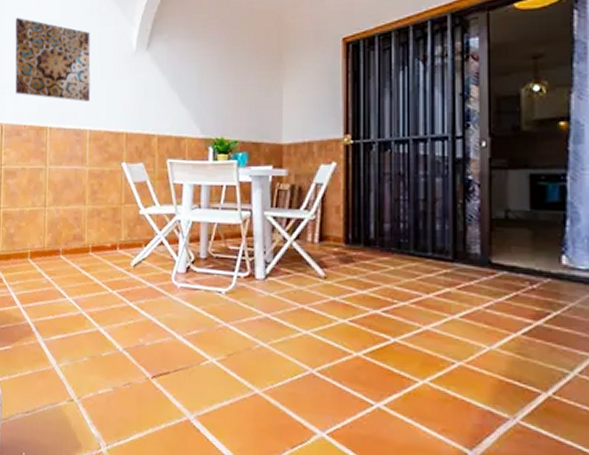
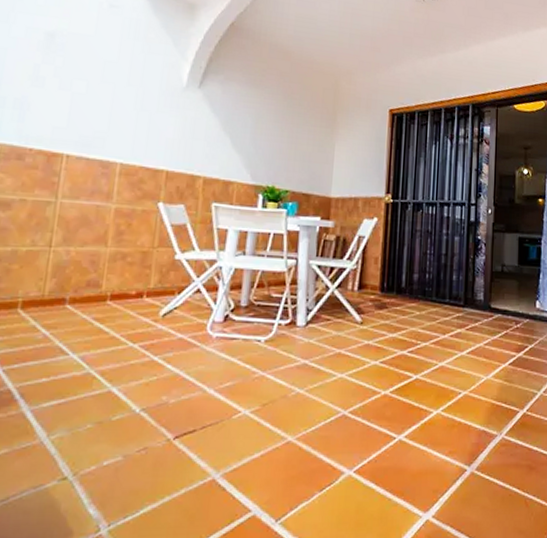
wall art: present [15,18,91,101] -> none [21,22,132,132]

